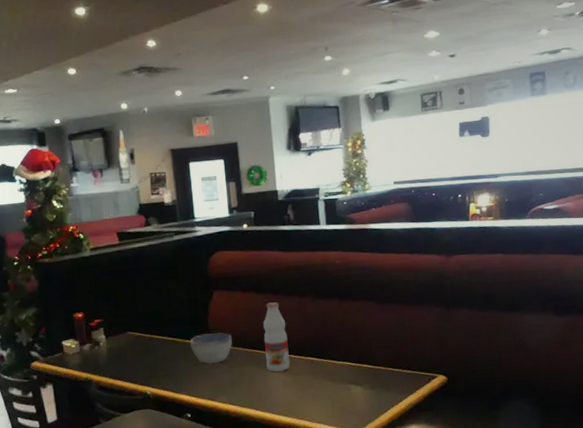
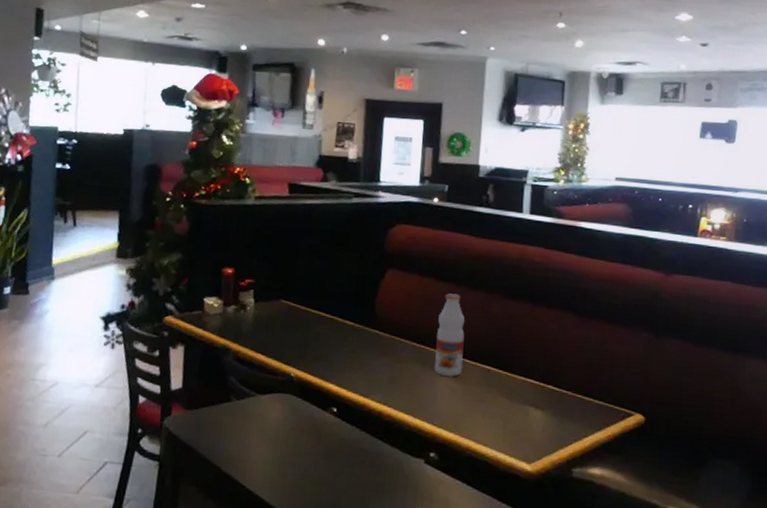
bowl: present [189,332,233,364] -> none [350,316,401,353]

